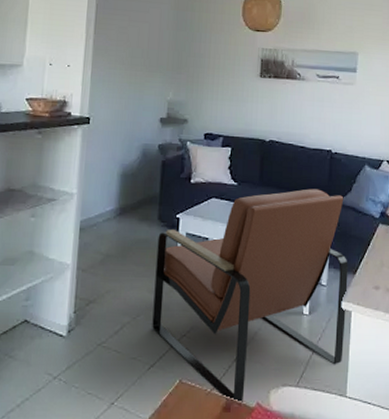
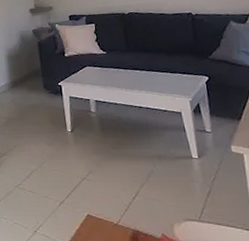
armchair: present [152,188,348,404] -> none [46,48,242,235]

